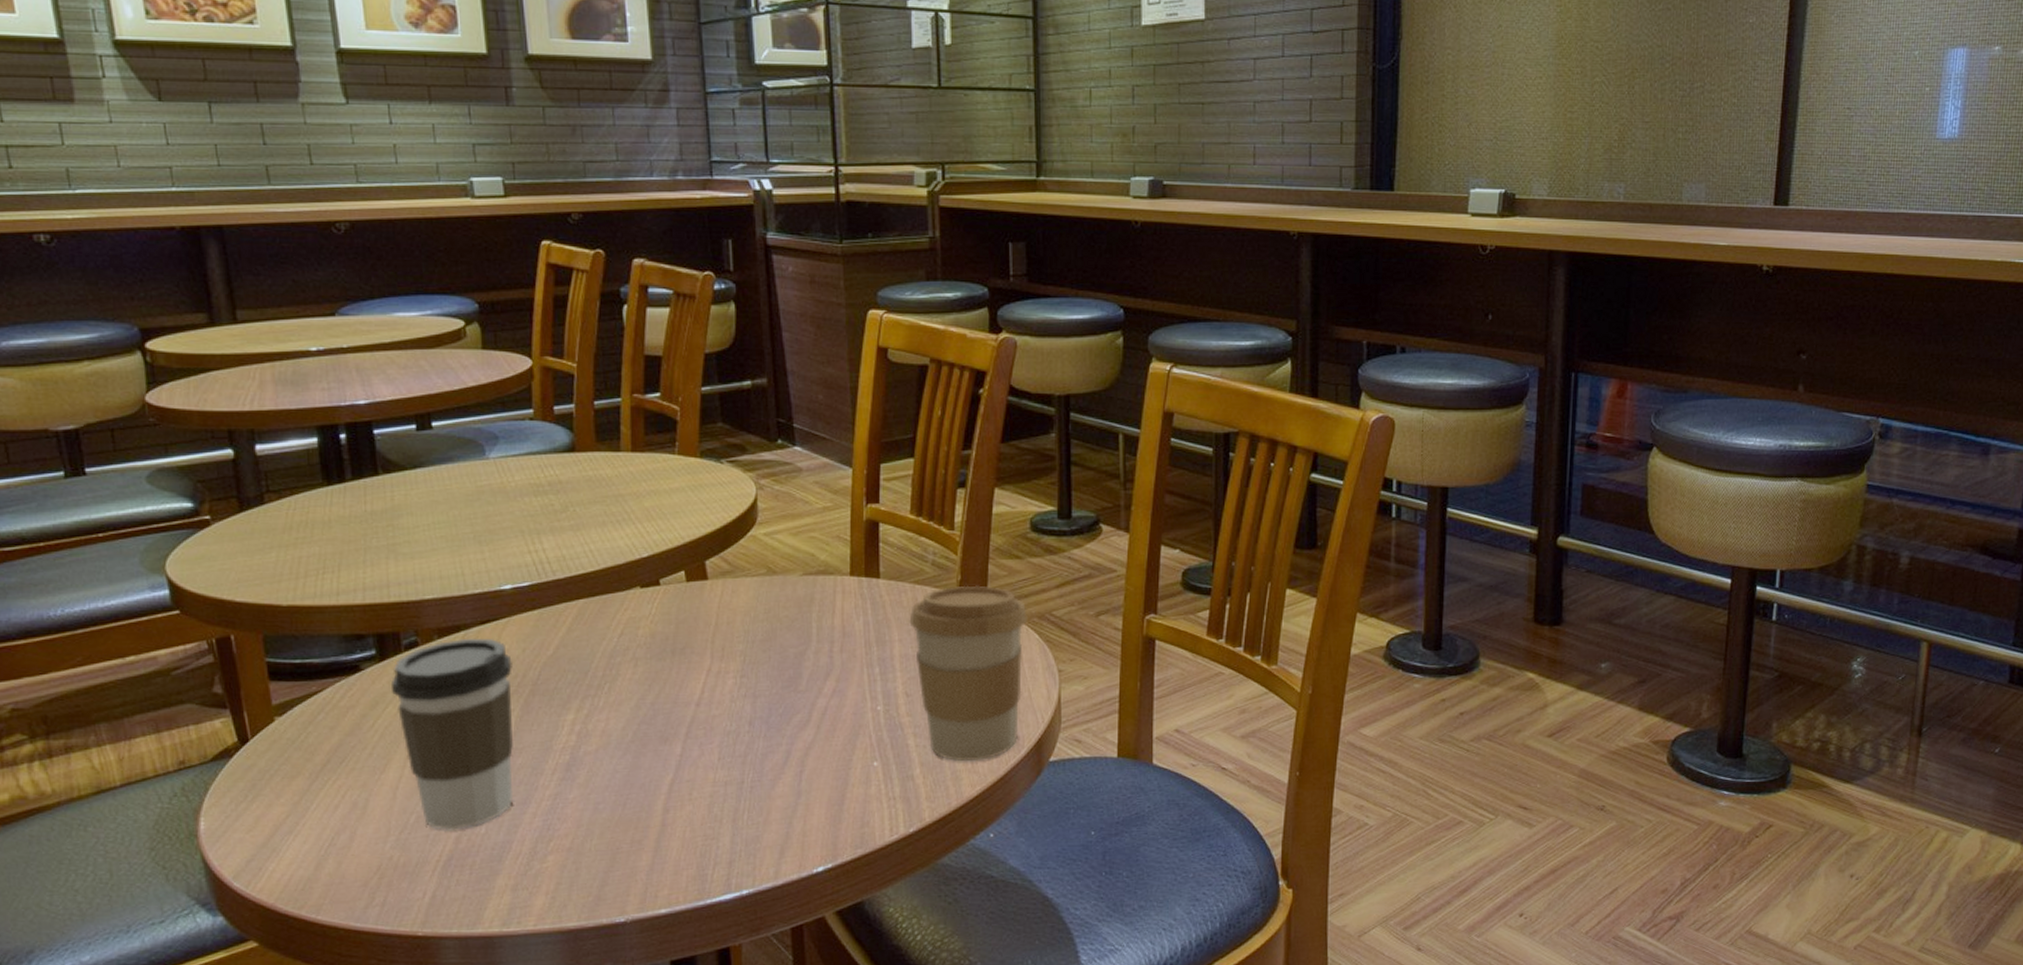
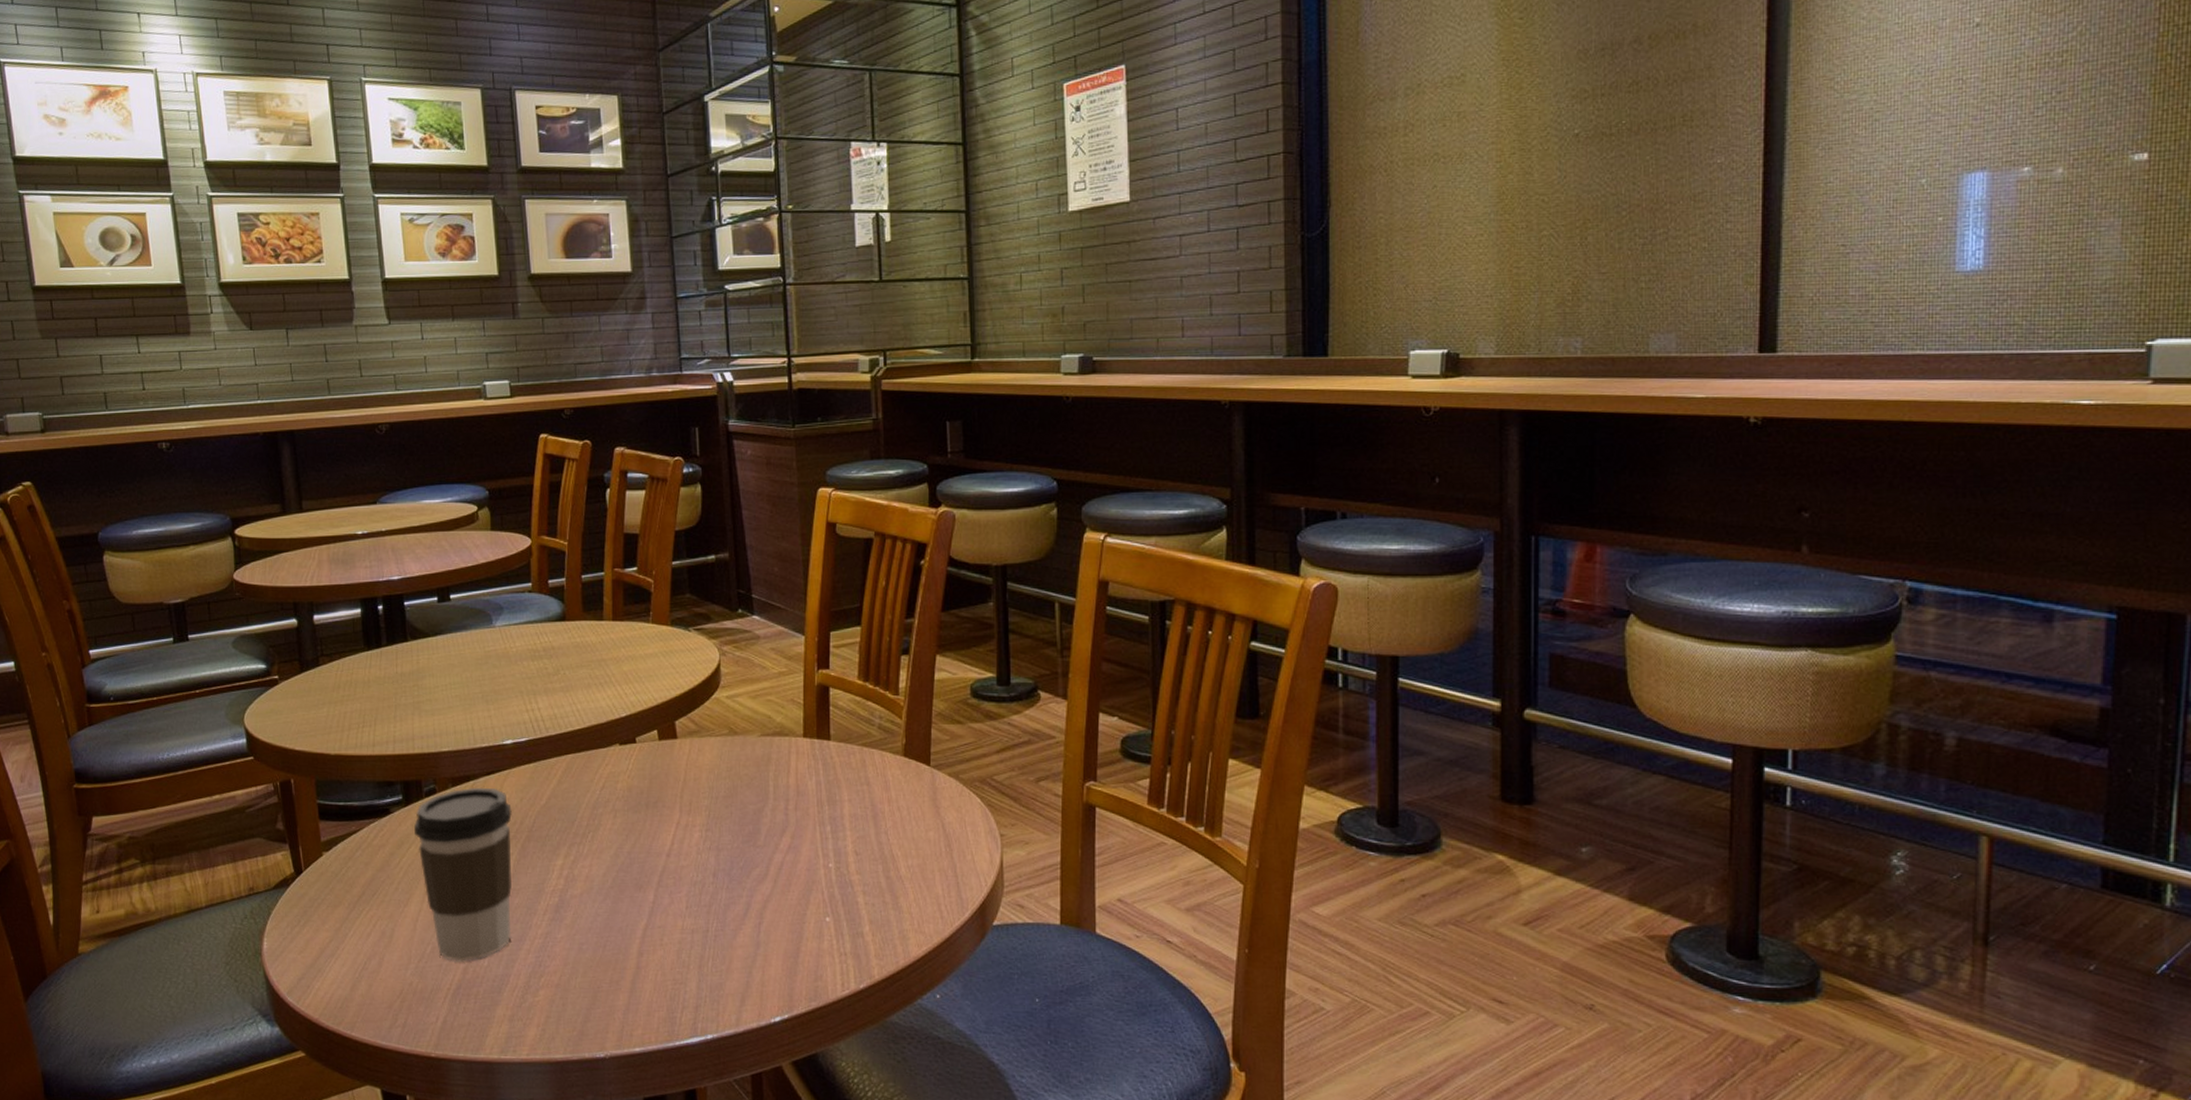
coffee cup: present [909,585,1027,762] -> none [858,749,969,922]

